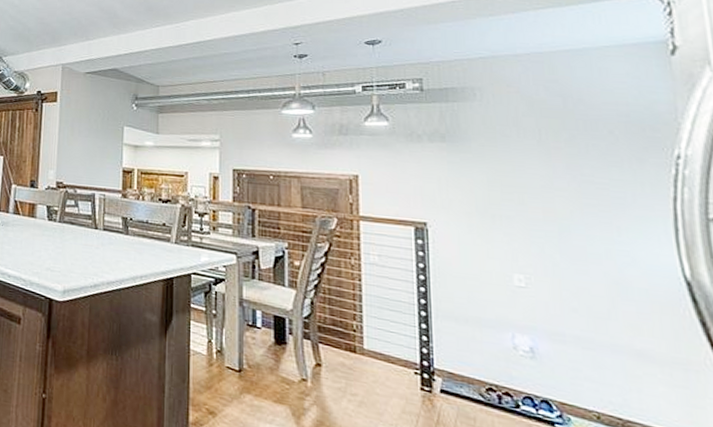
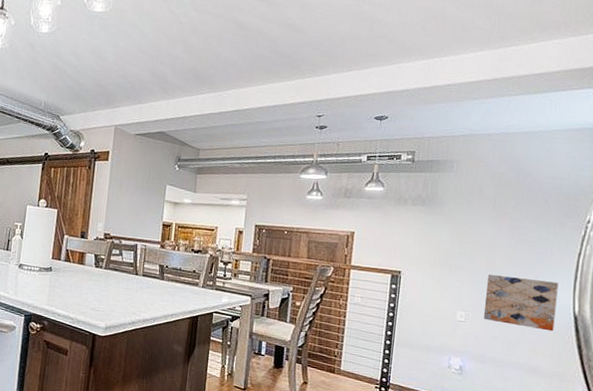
wall art: none [547,226,659,302] -> present [483,275,559,332]

